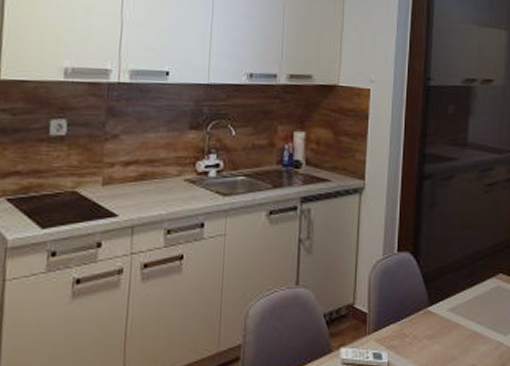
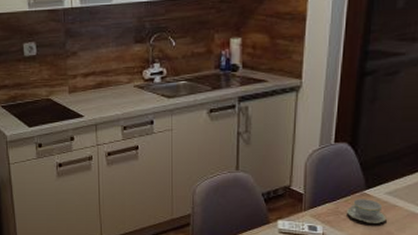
teacup: none [410,317,450,347] -> present [346,199,387,223]

